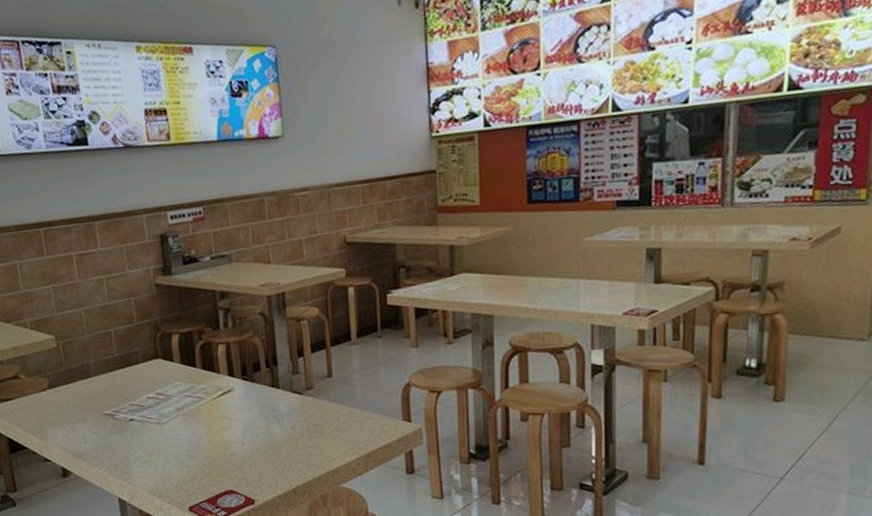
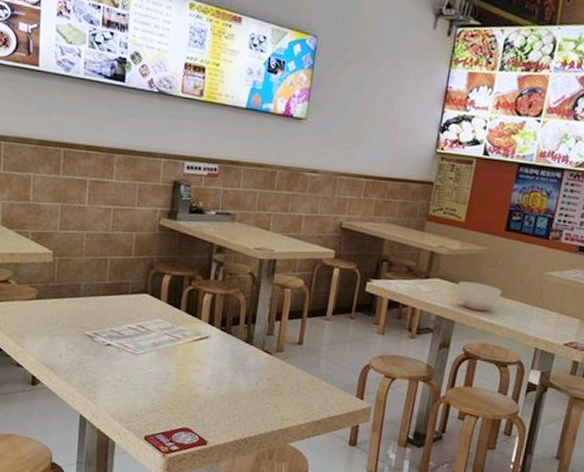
bowl: none [487,267,540,299] -> present [457,281,502,312]

